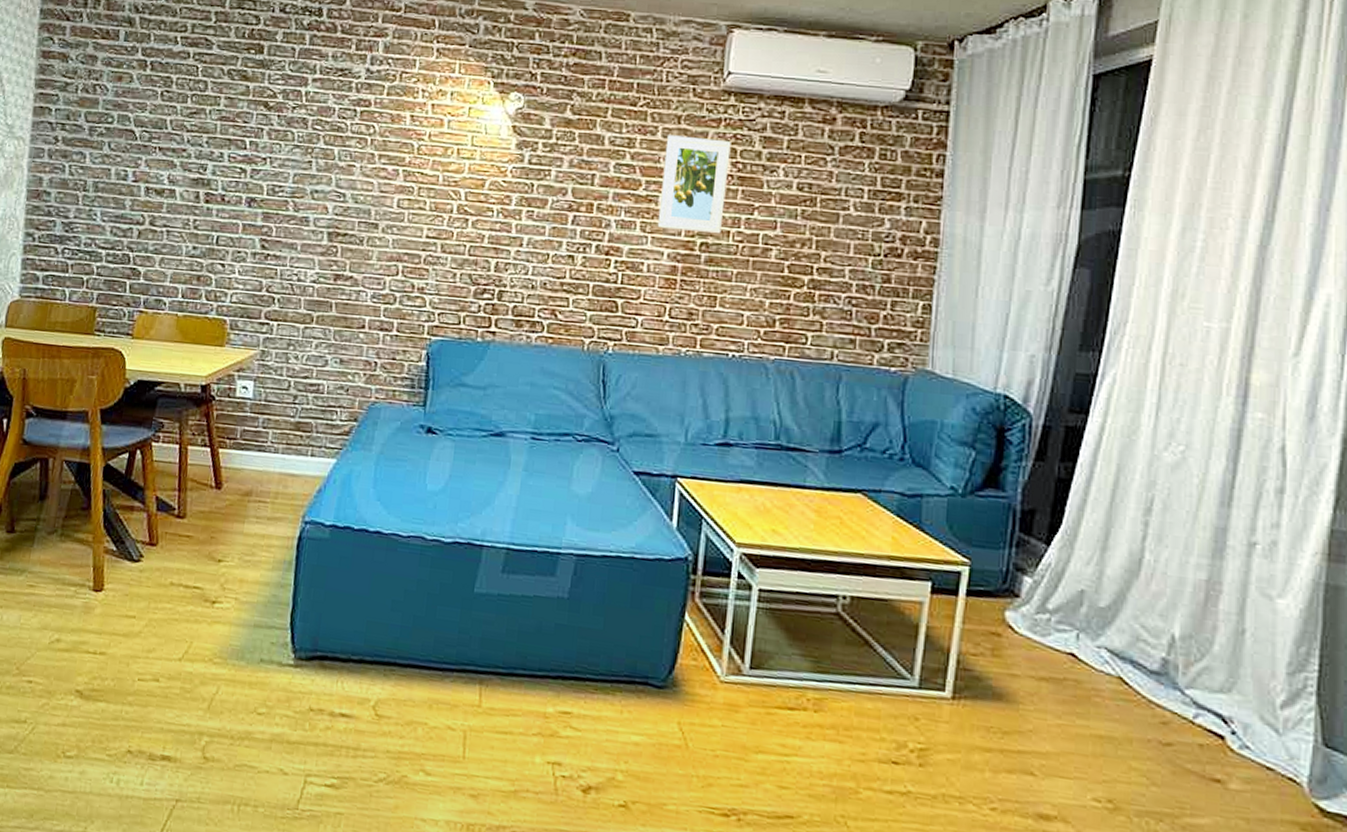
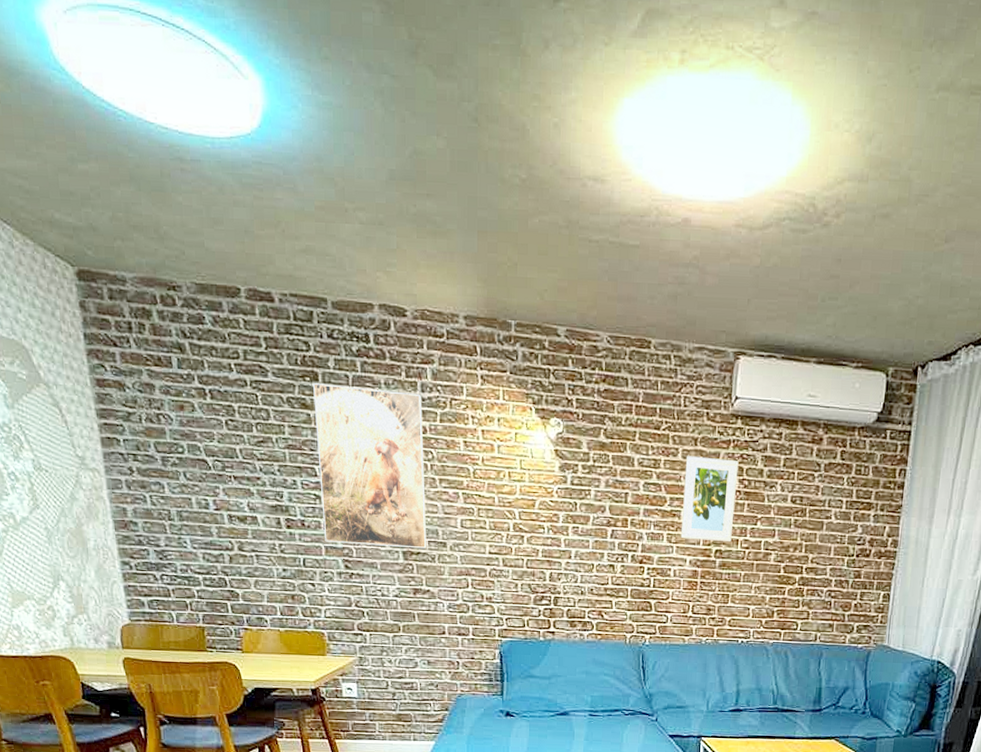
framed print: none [244,56,370,230] -> present [313,383,427,549]

